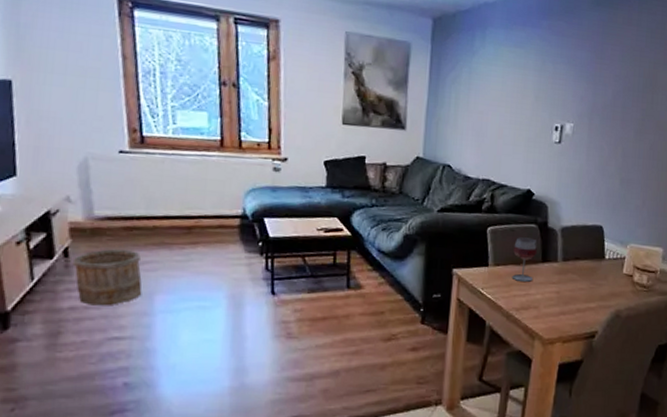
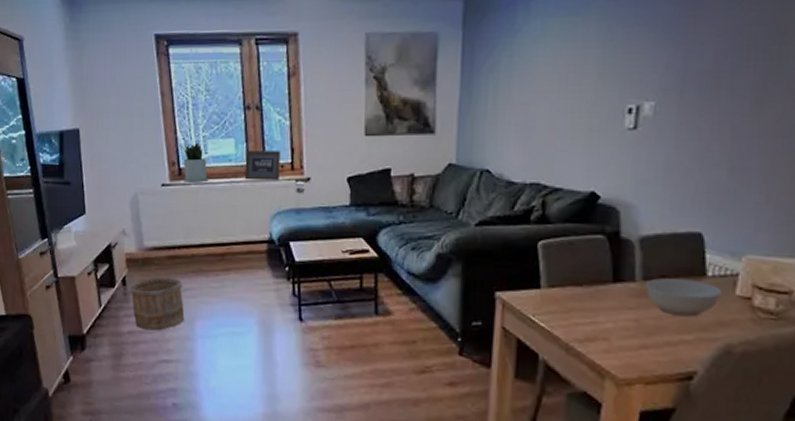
planter: none [145,110,177,154] -> present [182,142,209,184]
picture frame: none [217,126,258,158] -> present [244,151,281,181]
wineglass: present [512,237,537,282] -> none [571,252,606,307]
bowl: none [564,259,615,290] -> present [645,278,722,317]

